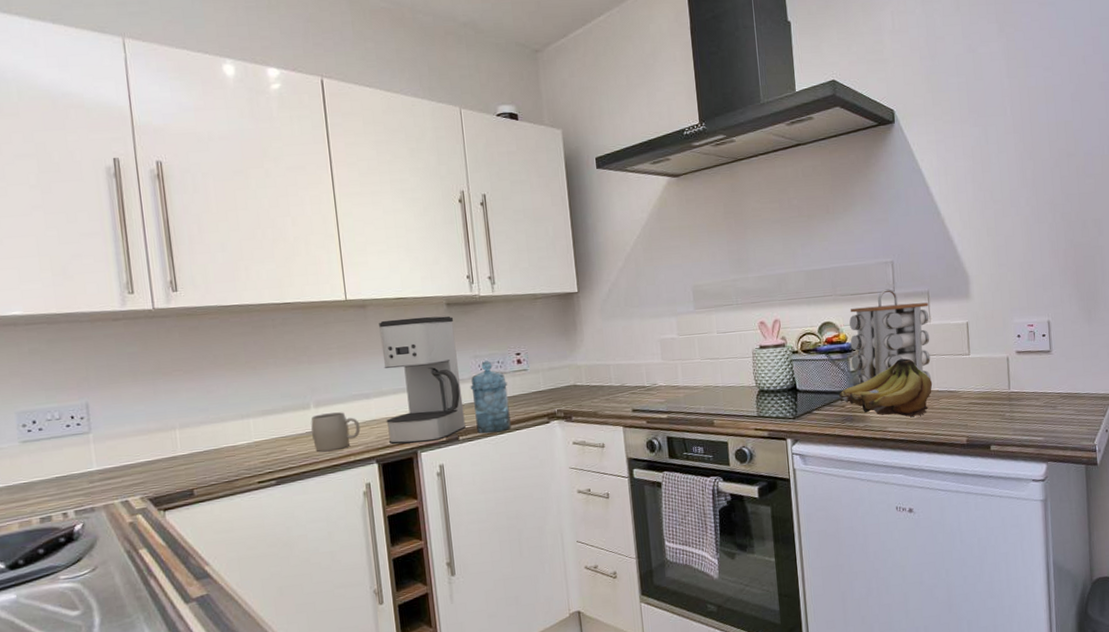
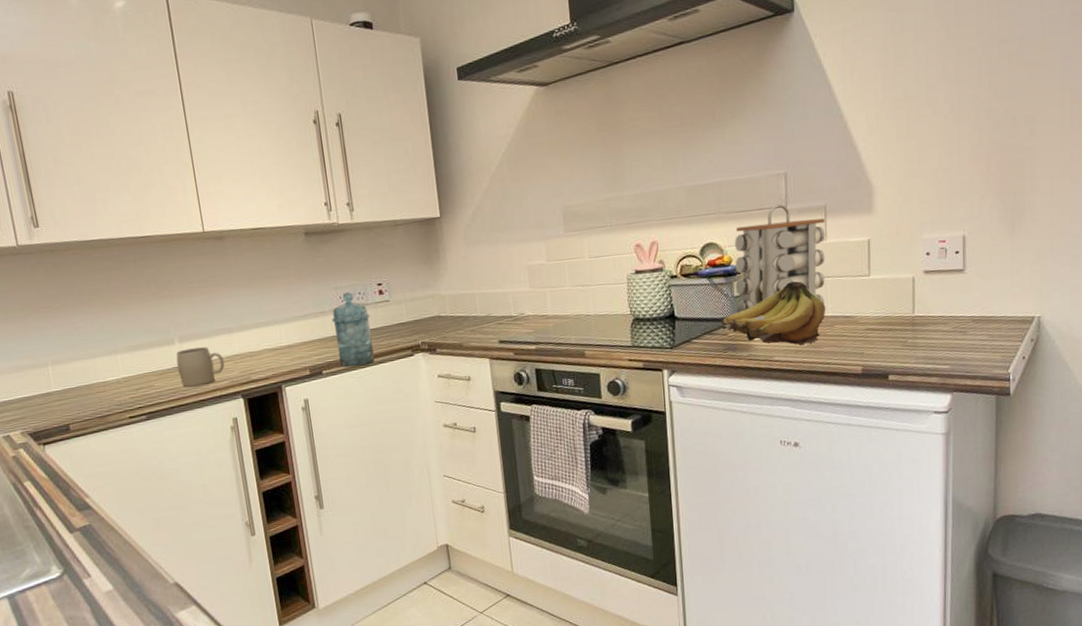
coffee maker: present [379,315,466,445] -> none [237,245,329,379]

